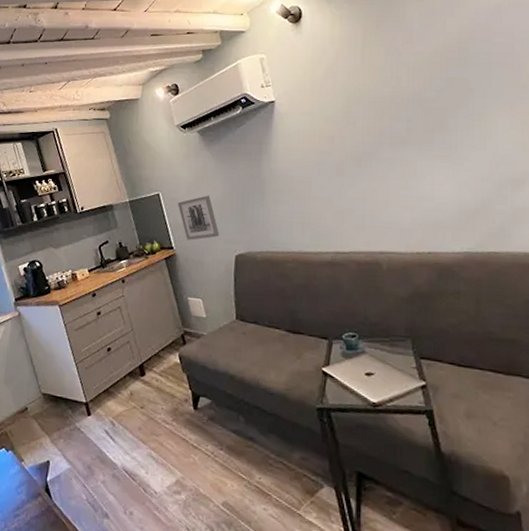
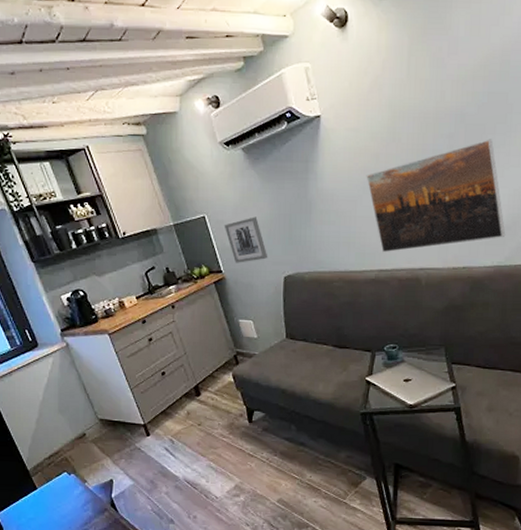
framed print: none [320,122,475,235] -> present [366,139,506,253]

